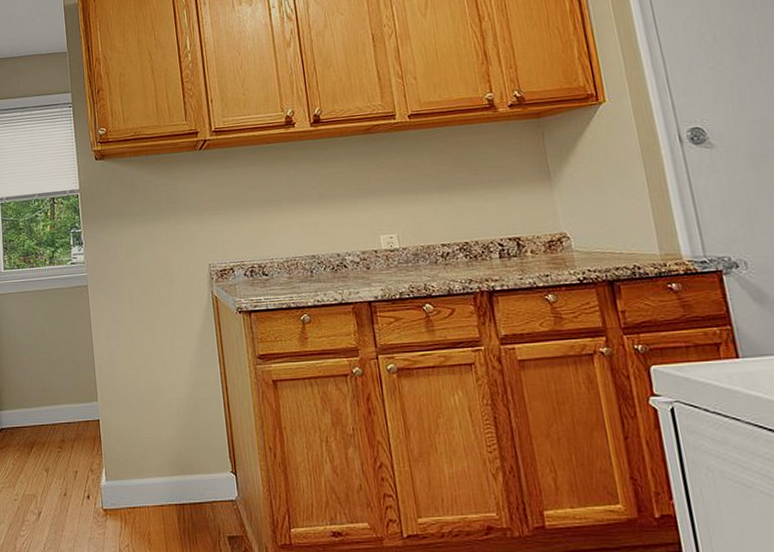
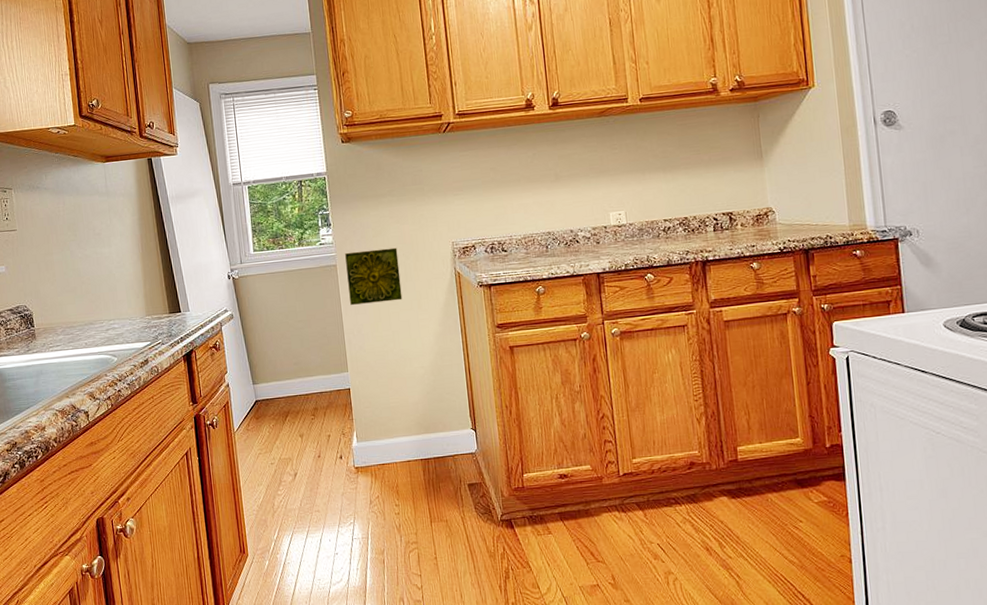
decorative tile: none [97,268,156,329] -> present [345,247,403,305]

